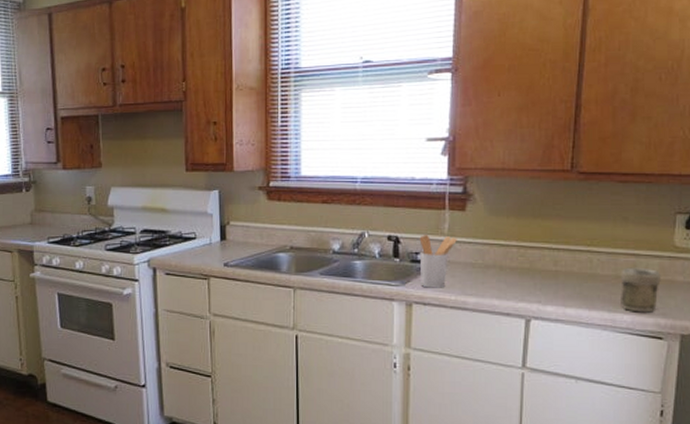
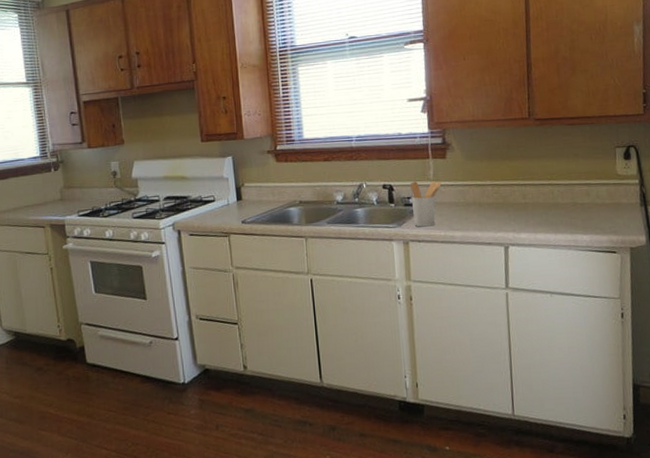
jar: present [620,267,662,313] -> none [577,194,610,232]

